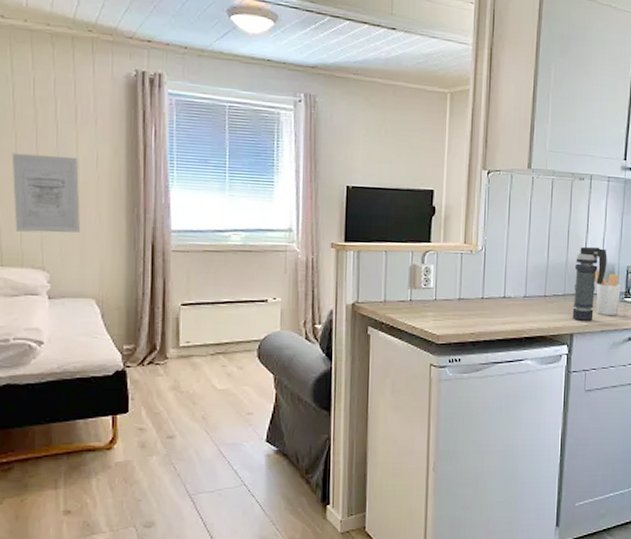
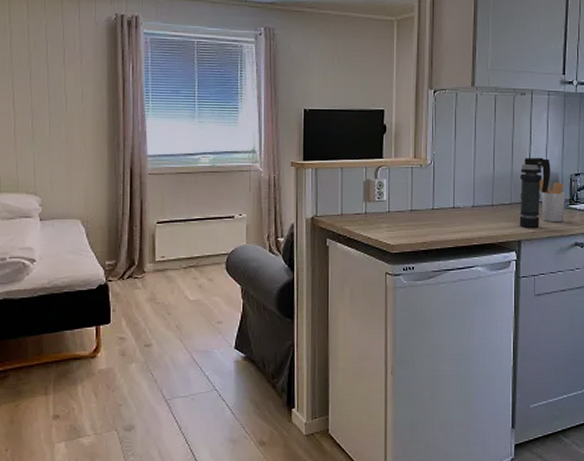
wall art: present [11,153,80,233] -> none [9,91,68,161]

